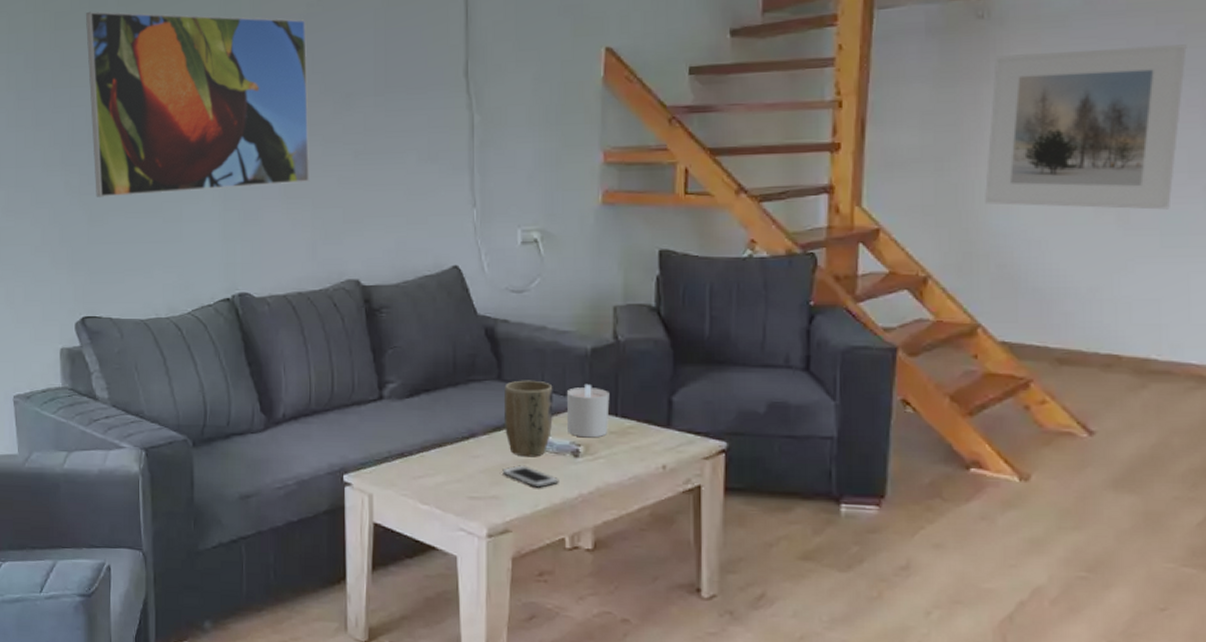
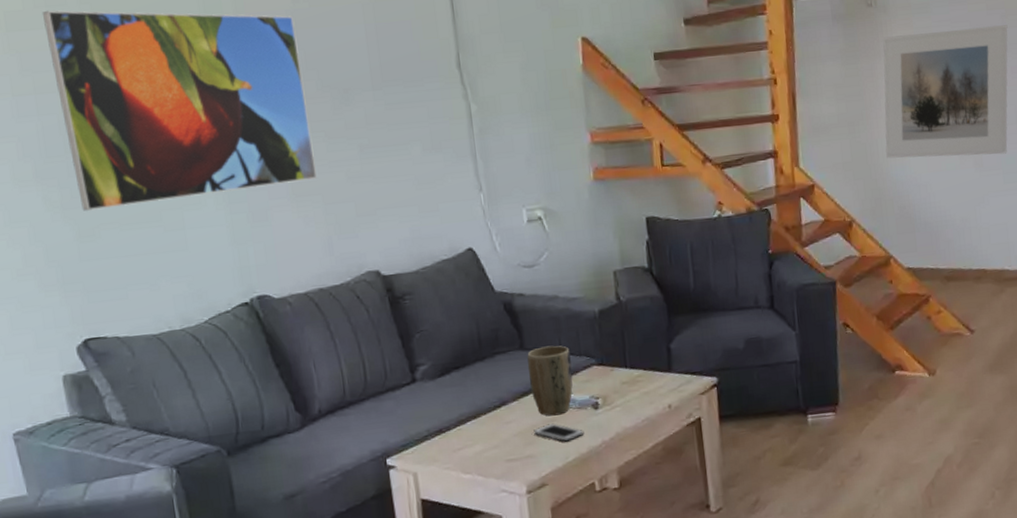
candle: present [566,383,610,438] -> none [581,342,621,391]

